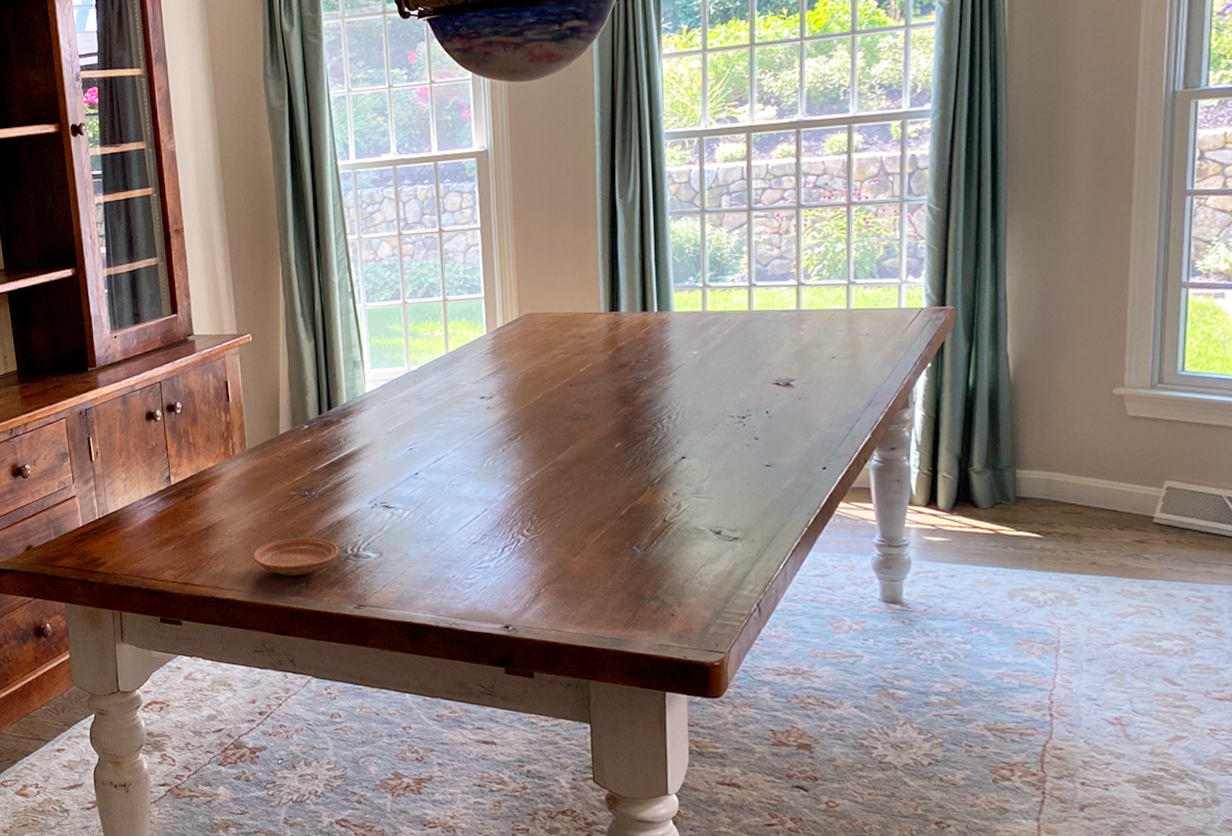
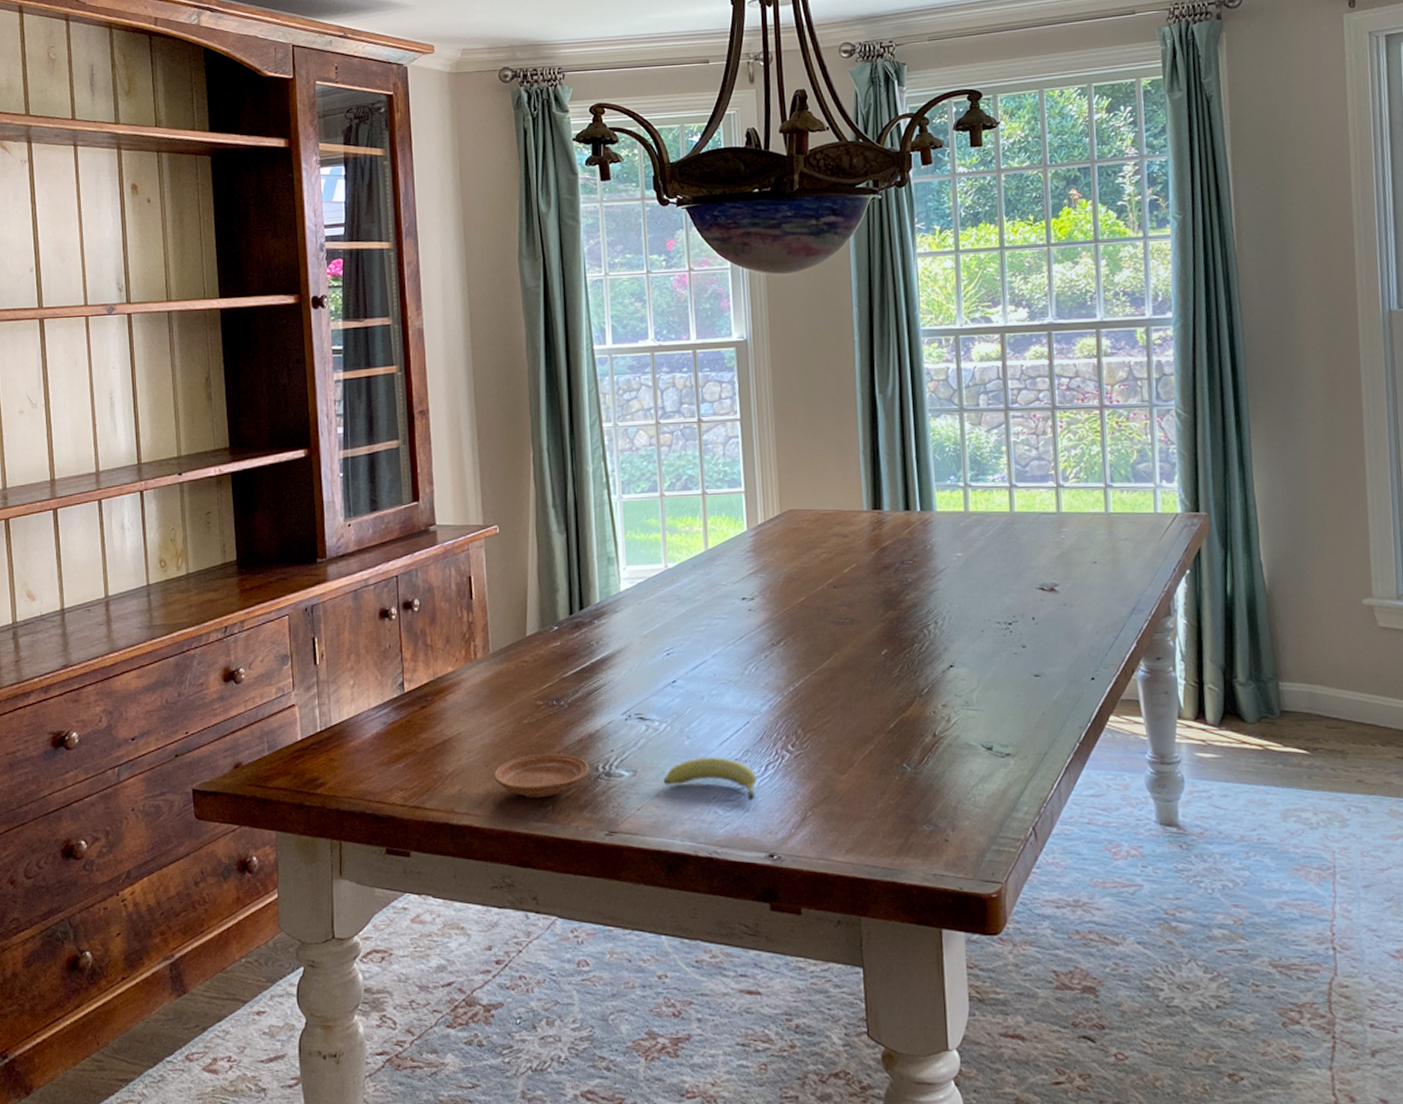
fruit: none [407,540,494,580] -> present [663,757,757,801]

